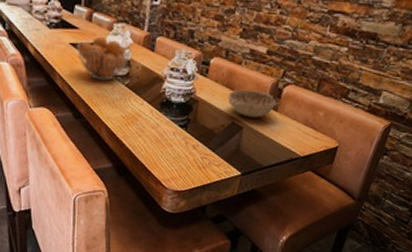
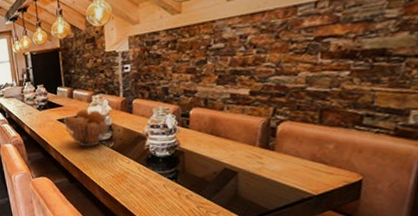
decorative bowl: present [227,89,277,118] -> none [214,133,272,162]

